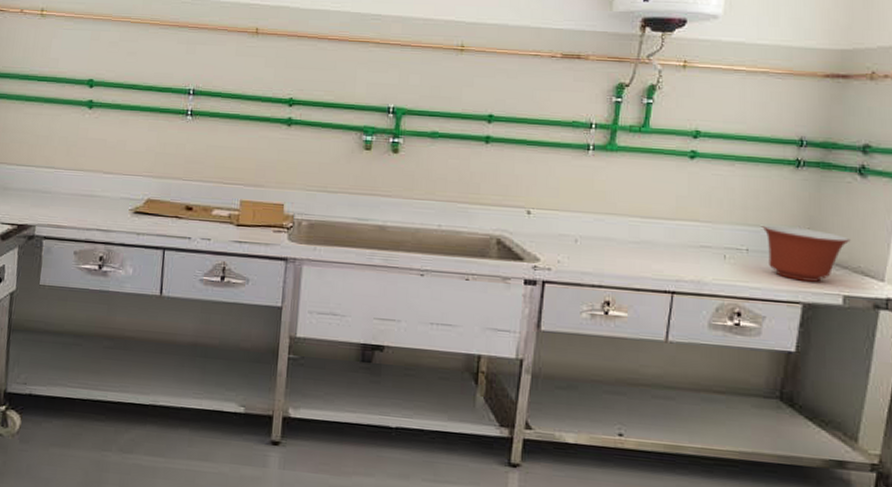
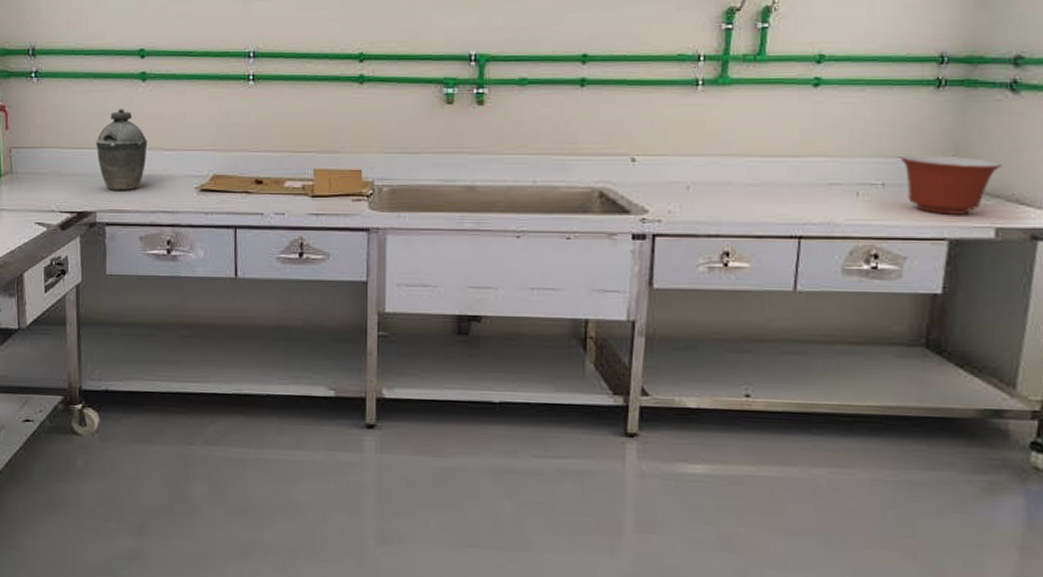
kettle: none [40,131,89,209] -> present [96,108,148,191]

